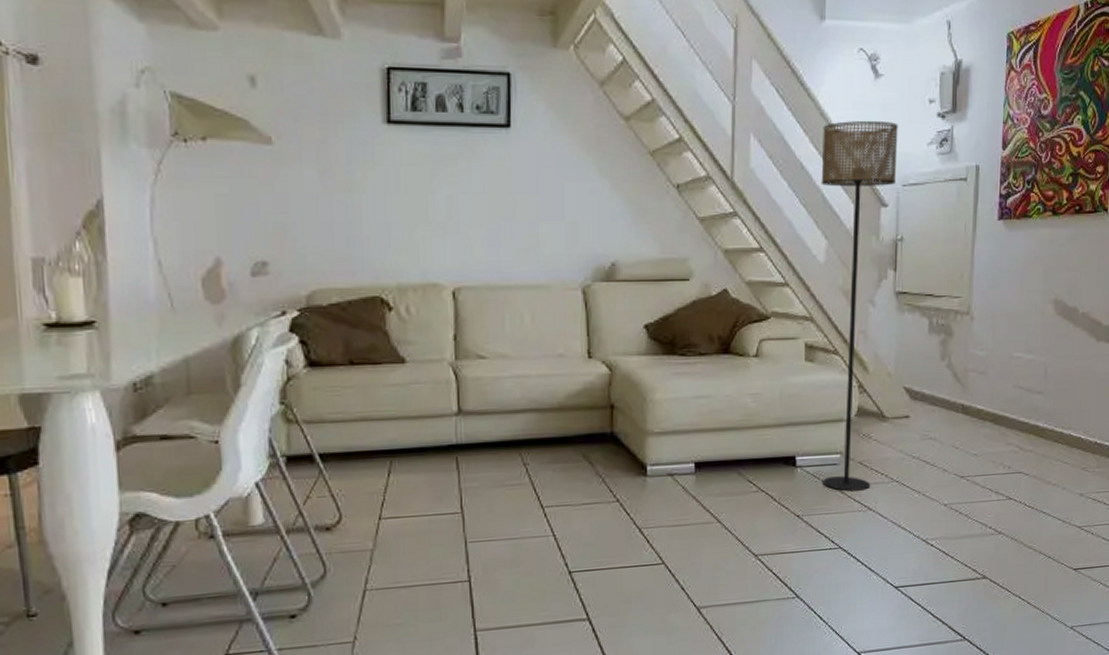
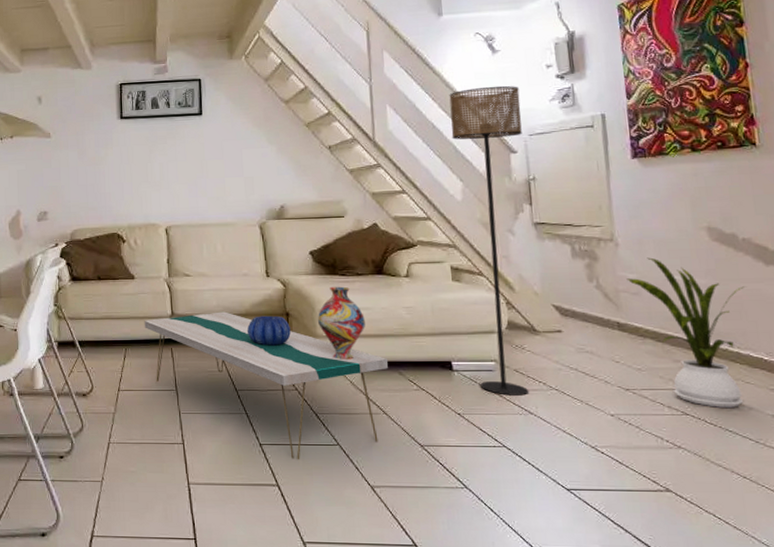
coffee table: none [418,405,726,586] -> present [144,311,388,459]
decorative bowl: none [560,408,615,448] -> present [247,315,291,346]
vase: none [649,369,704,461] -> present [318,286,365,360]
house plant: none [976,333,1077,490] -> present [627,257,746,408]

